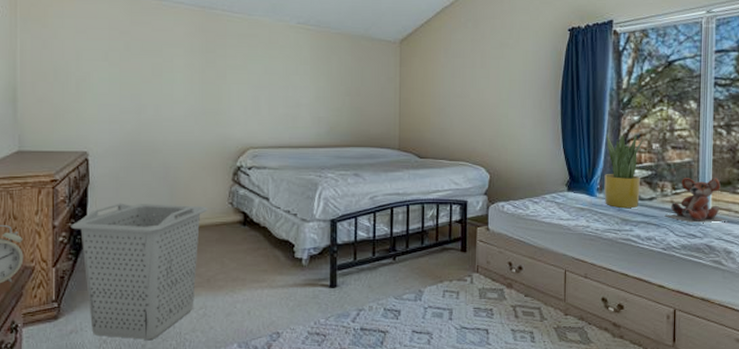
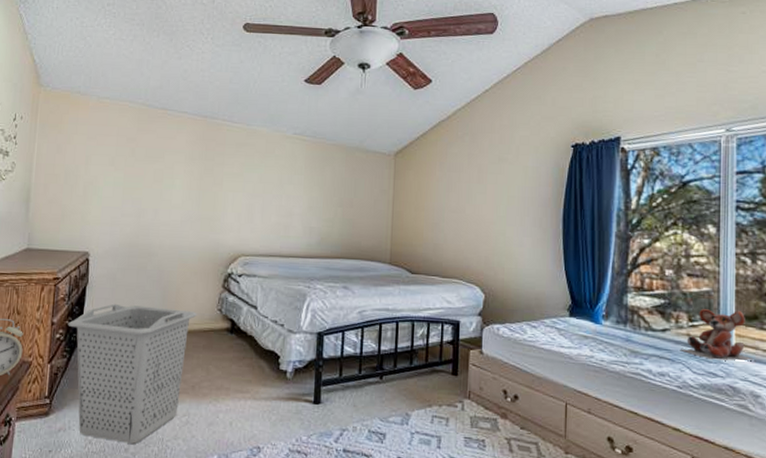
planter: present [604,132,646,209] -> none [610,256,658,340]

